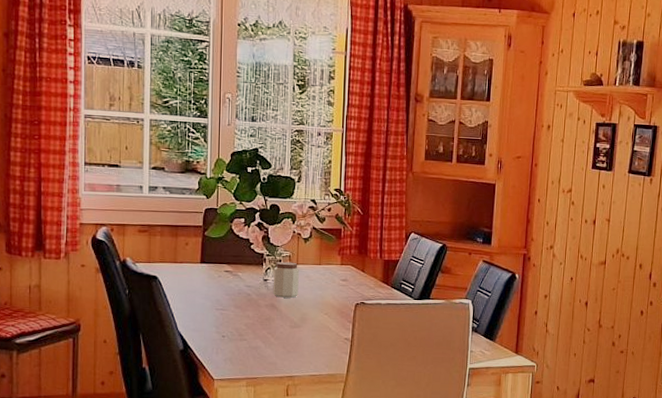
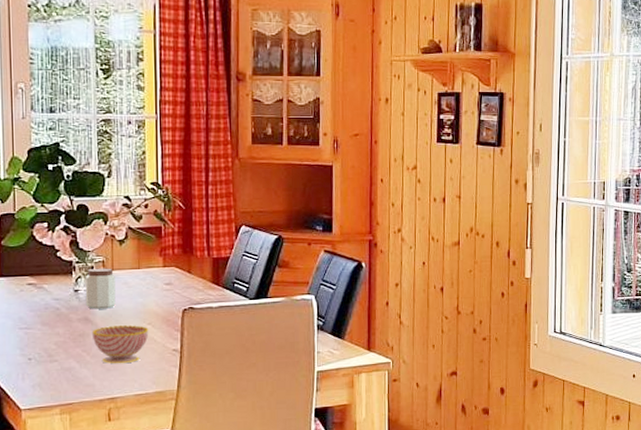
teacup: none [276,313,325,347] -> present [91,324,149,363]

